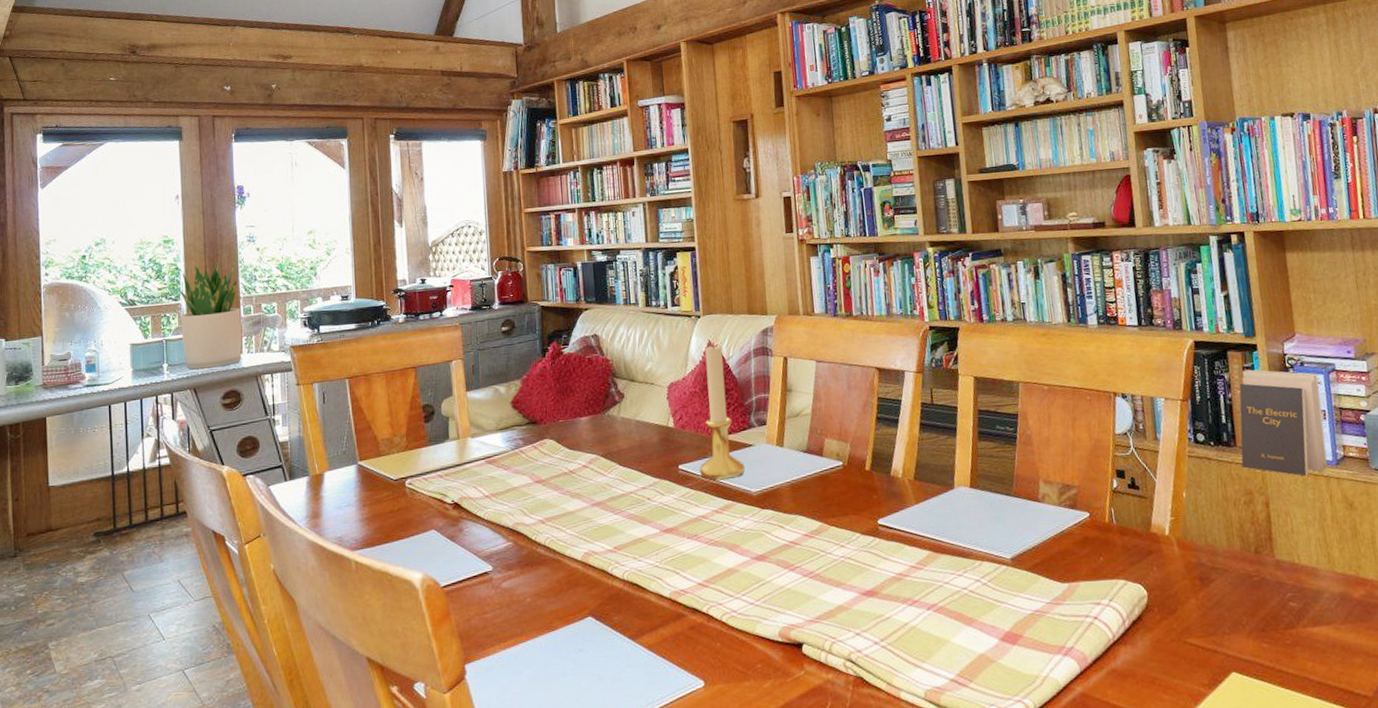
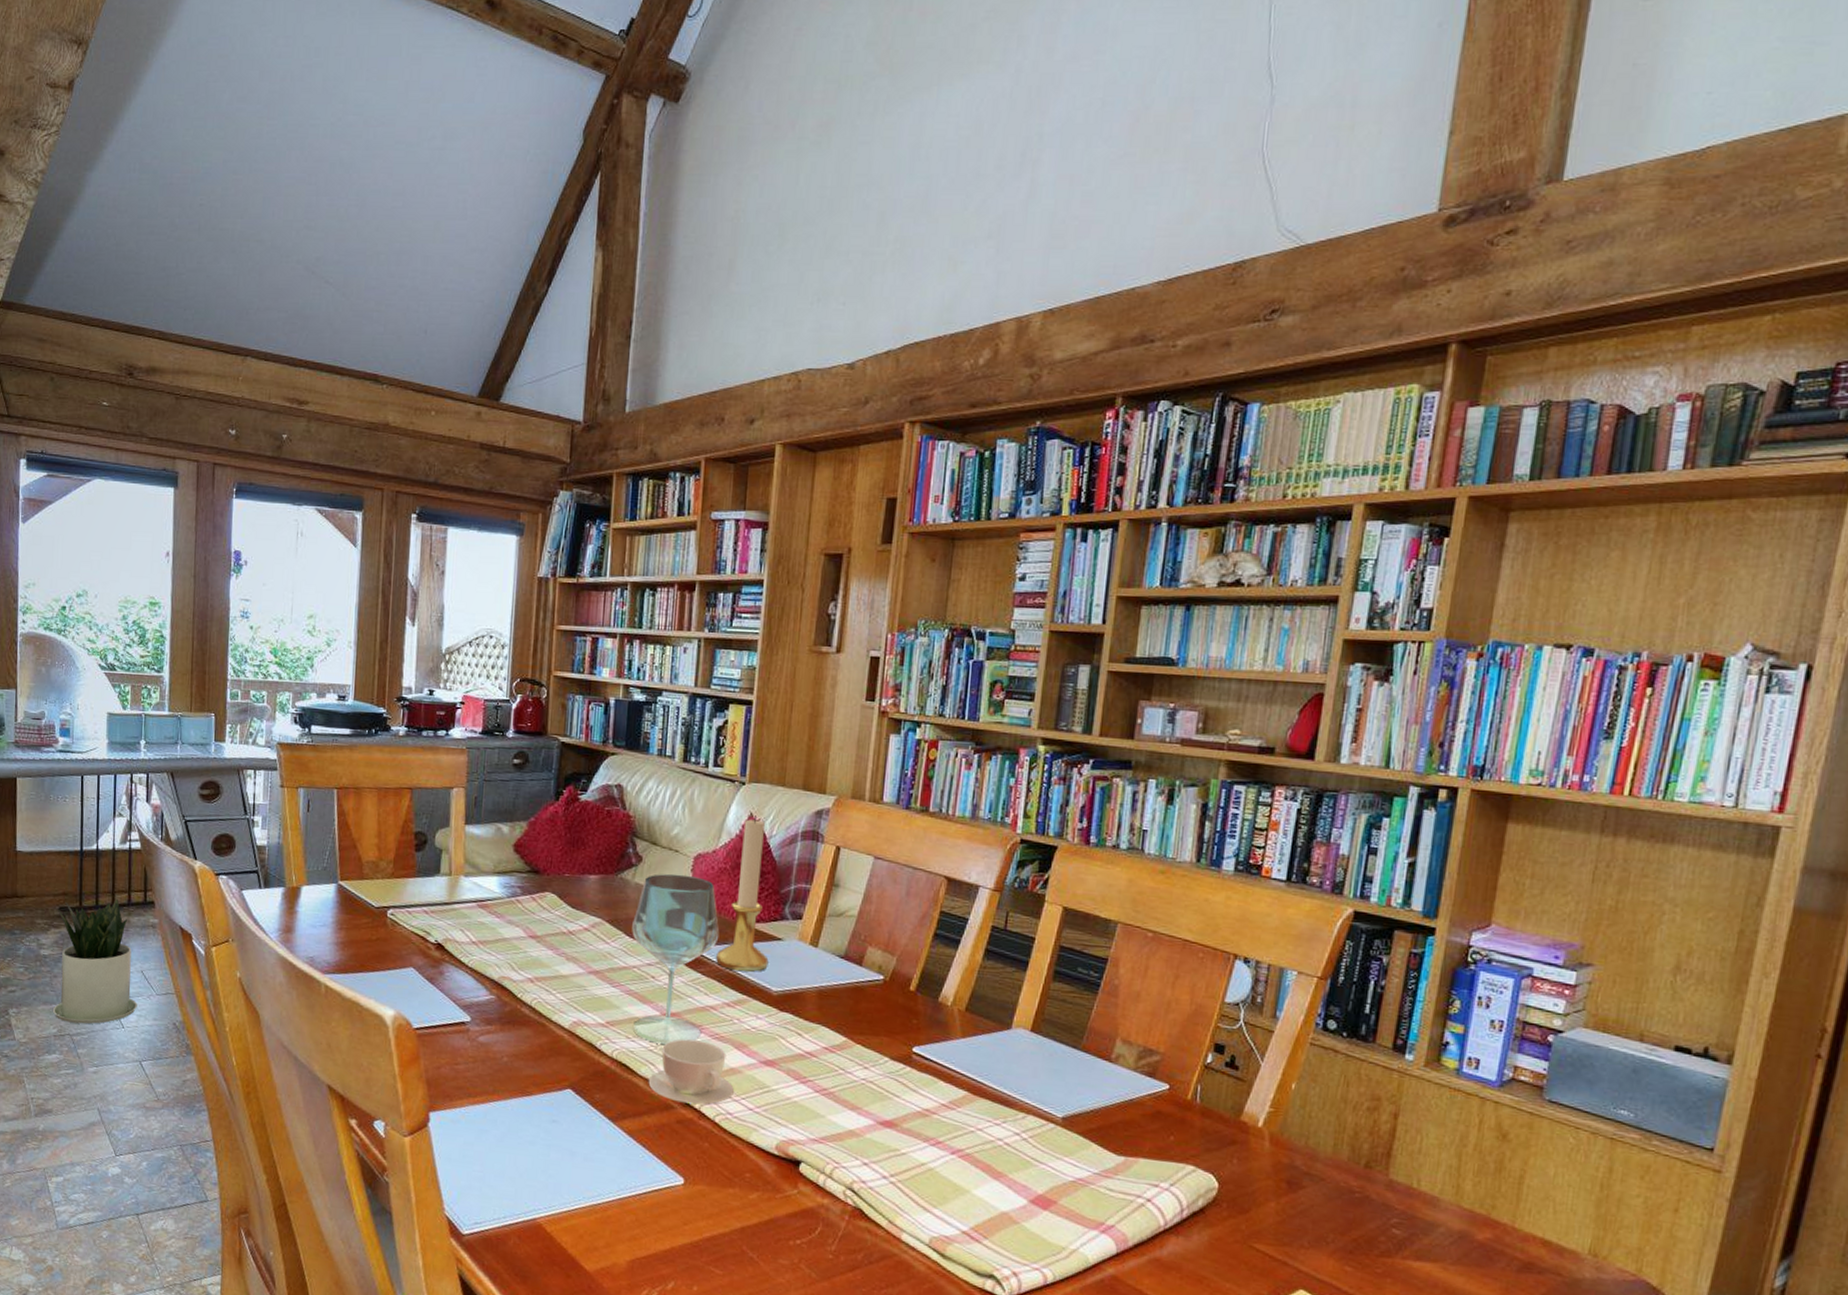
planter: none [92,516,177,645] -> present [52,899,138,1024]
planter: present [177,256,242,370] -> none [161,631,229,754]
wine glass: none [624,403,700,559] -> present [632,873,720,1044]
teacup: none [658,549,735,610] -> present [648,1039,734,1105]
books: present [1239,369,1328,476] -> none [1375,955,1507,1093]

